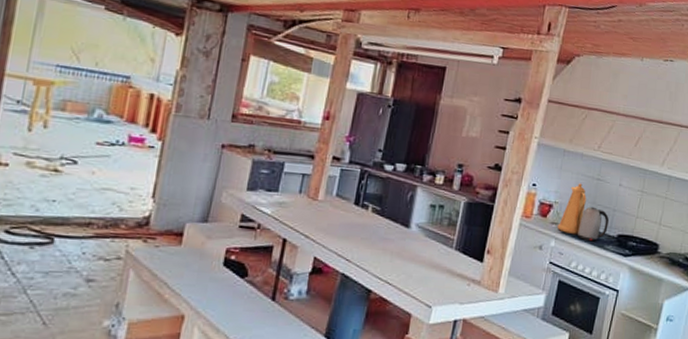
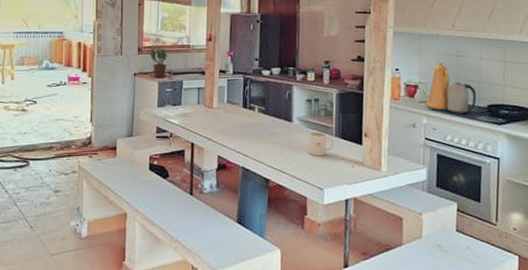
potted plant: none [245,115,271,156] -> present [148,47,168,78]
mug: none [422,242,453,270] -> present [308,132,334,156]

